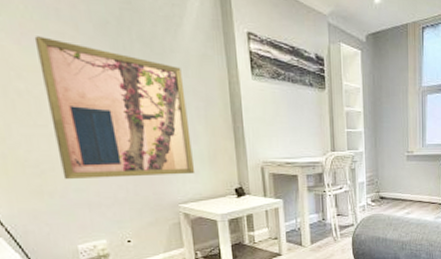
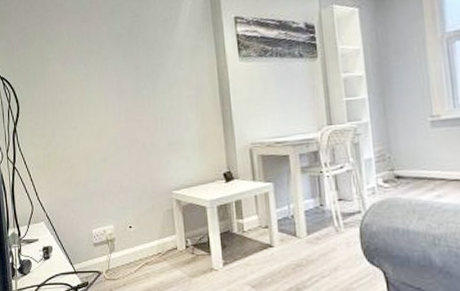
wall art: present [34,36,196,179] -> none [73,57,187,171]

